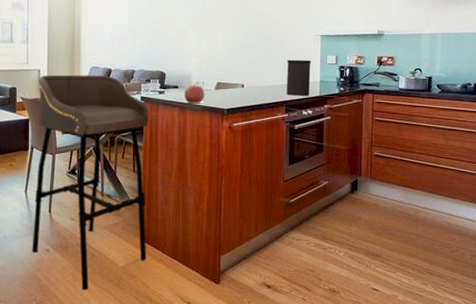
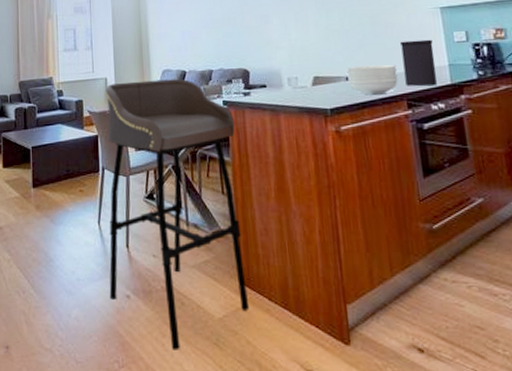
fruit: present [183,83,205,104] -> none [273,80,301,106]
bowl: none [243,76,282,100] -> present [347,64,398,95]

